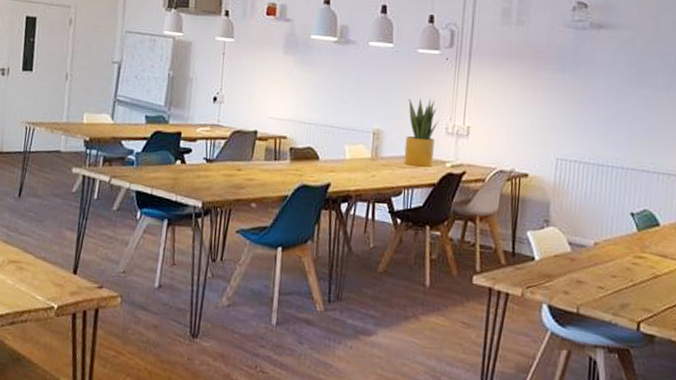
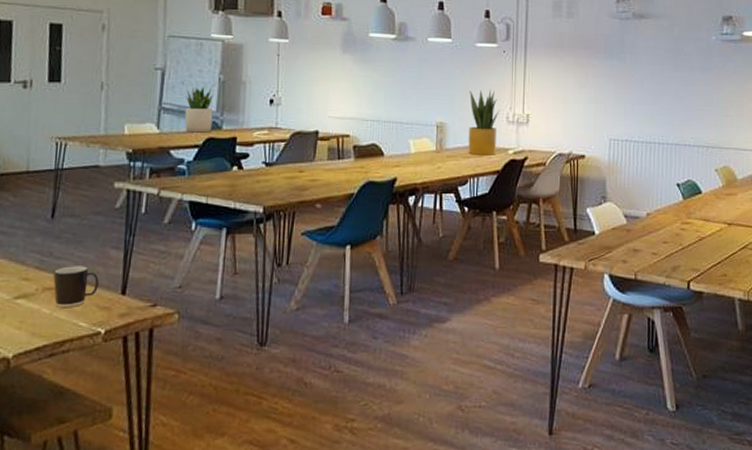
mug: none [17,242,55,281] -> present [52,266,99,307]
planter: none [136,81,163,126] -> present [184,86,214,133]

